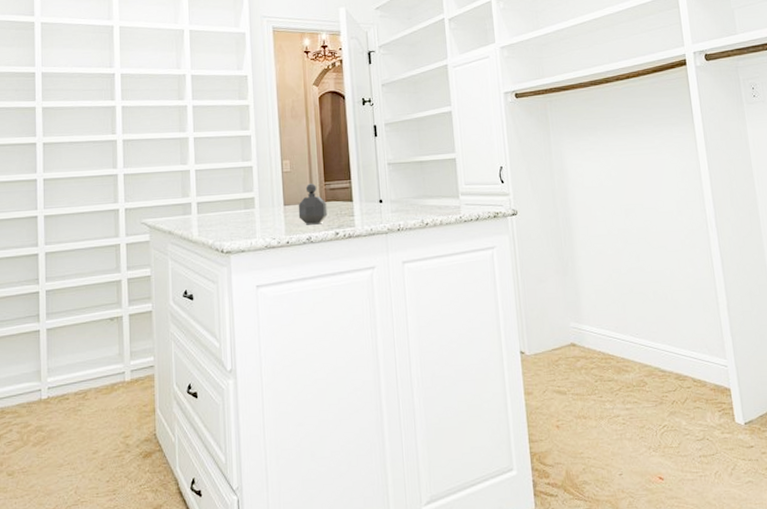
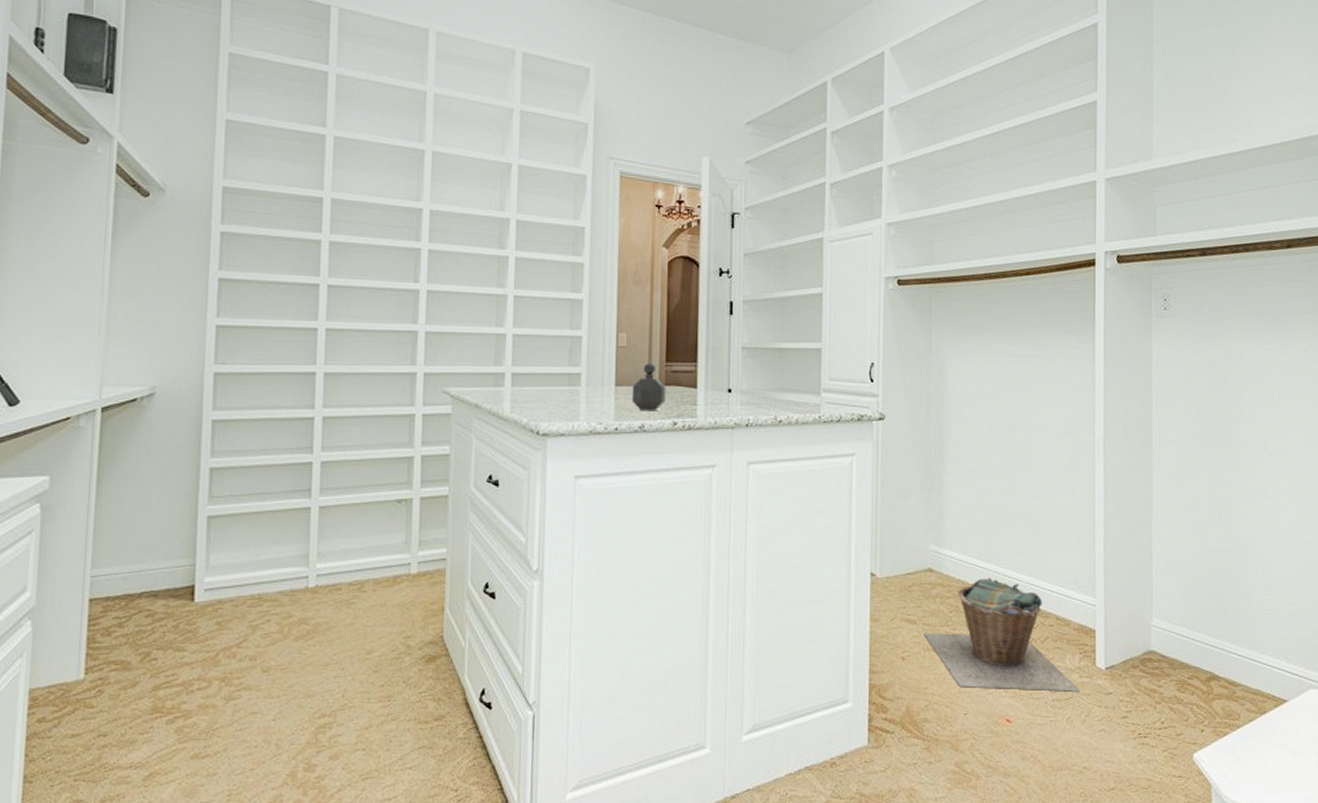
laundry basket: none [574,347,724,450] -> present [923,577,1081,692]

